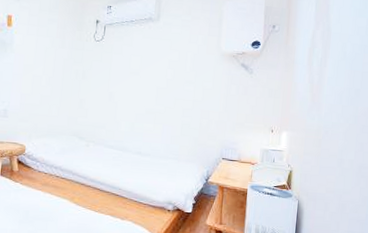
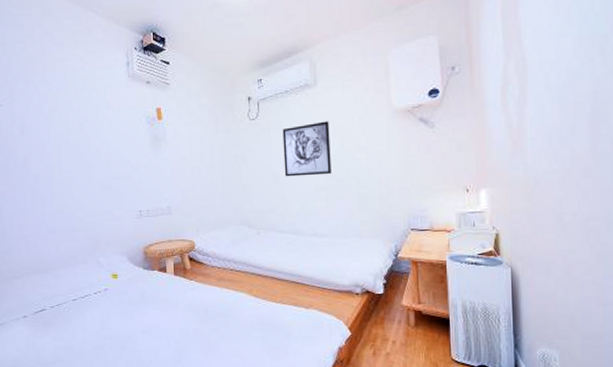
wall art: none [119,53,166,101] -> present [282,121,332,177]

